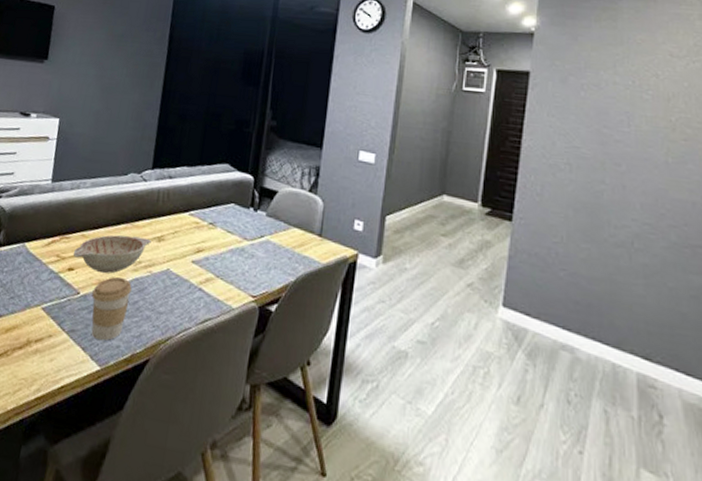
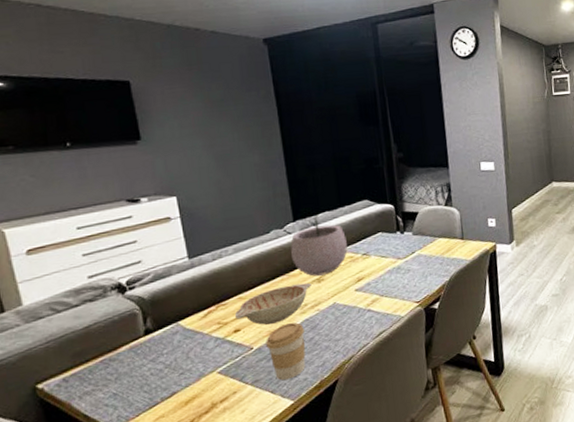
plant pot: none [140,166,198,235] -> present [290,213,348,276]

